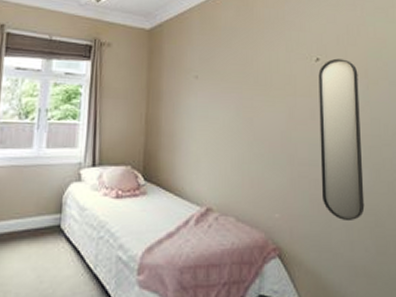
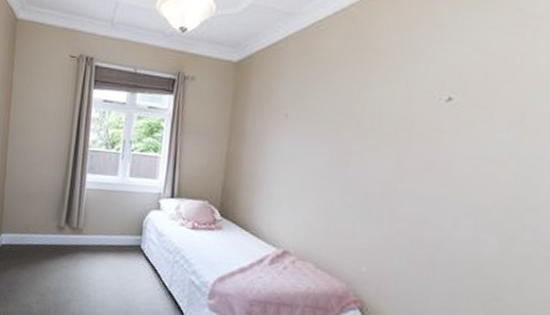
home mirror: present [318,58,365,222] -> none [425,98,509,289]

